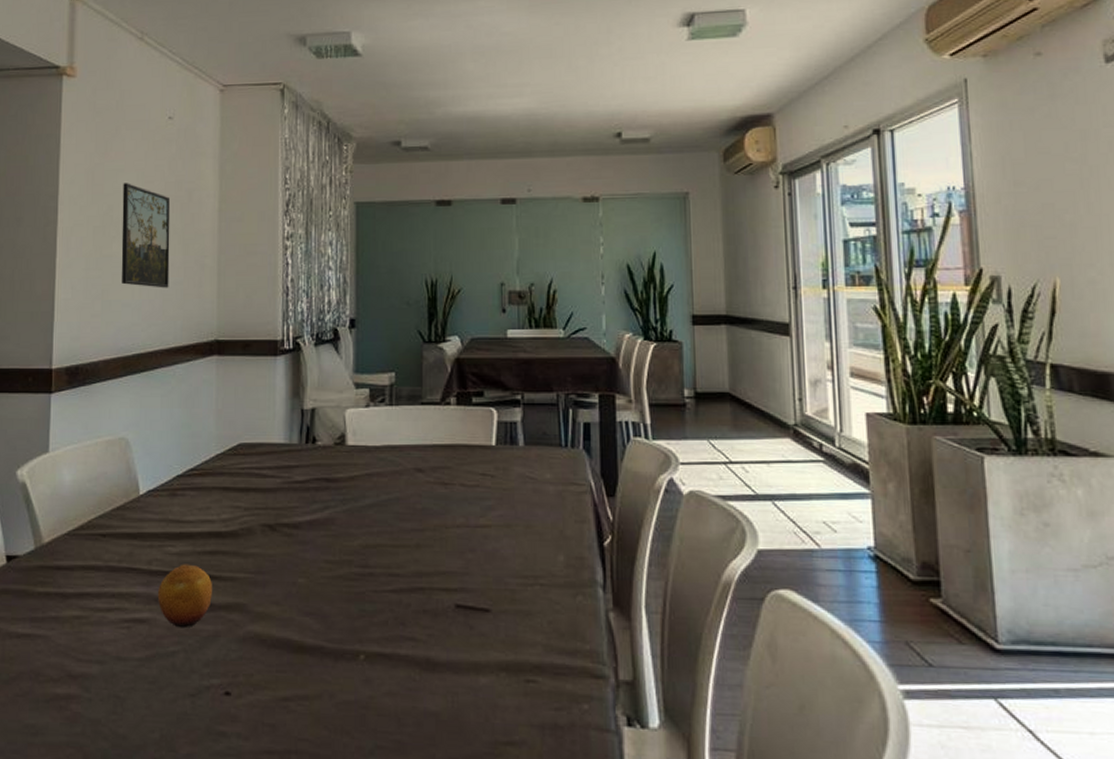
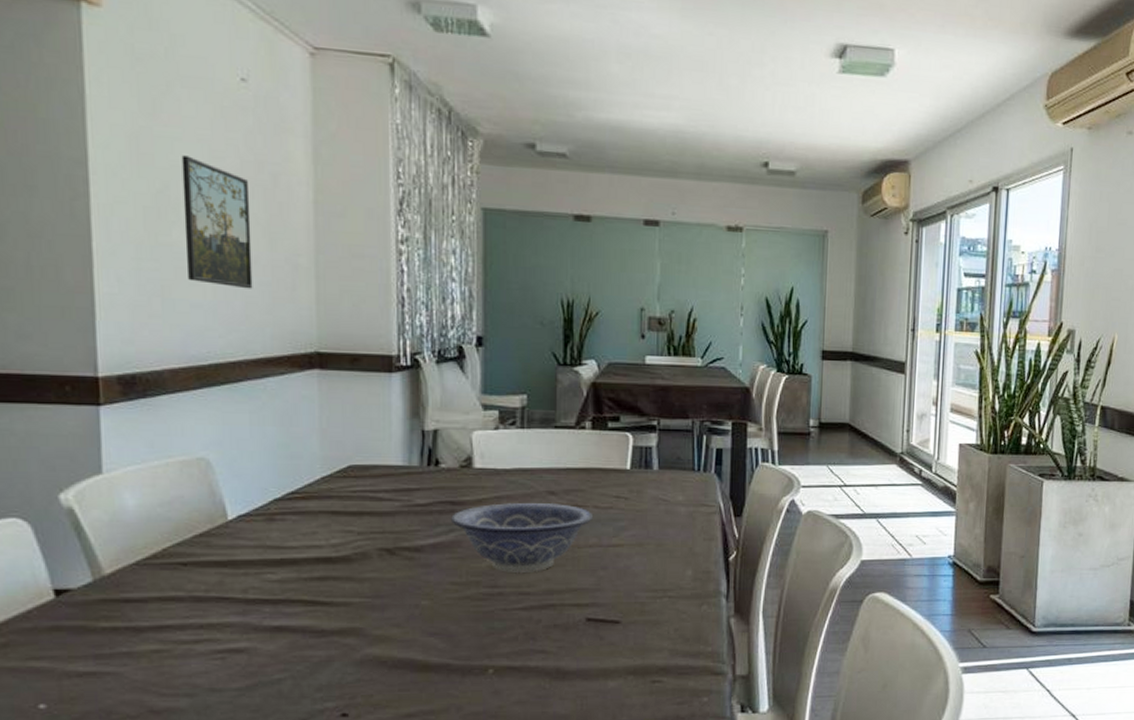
fruit: present [157,564,212,628] -> none [256,591,323,656]
decorative bowl: none [325,480,459,553] -> present [450,503,592,572]

